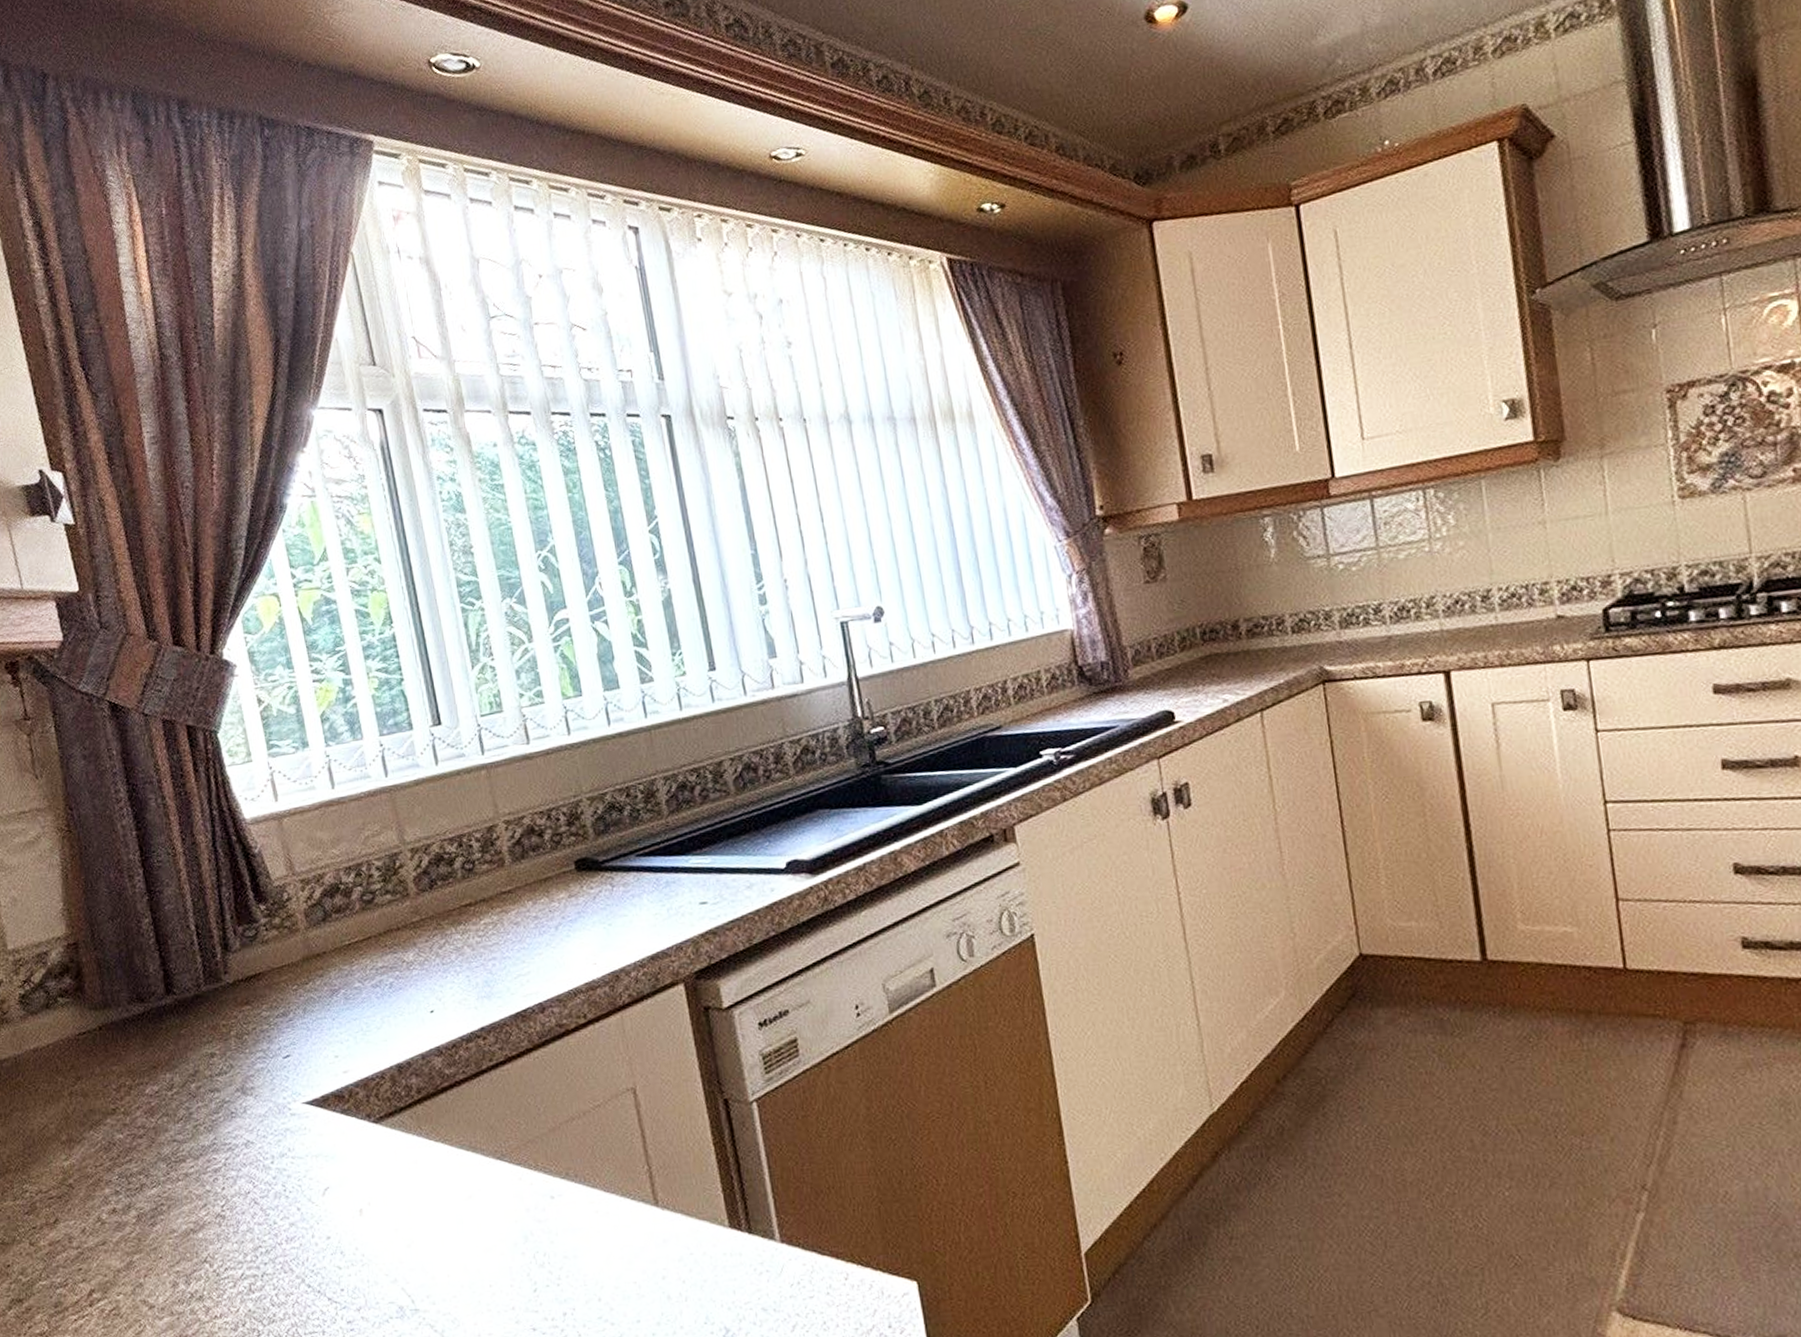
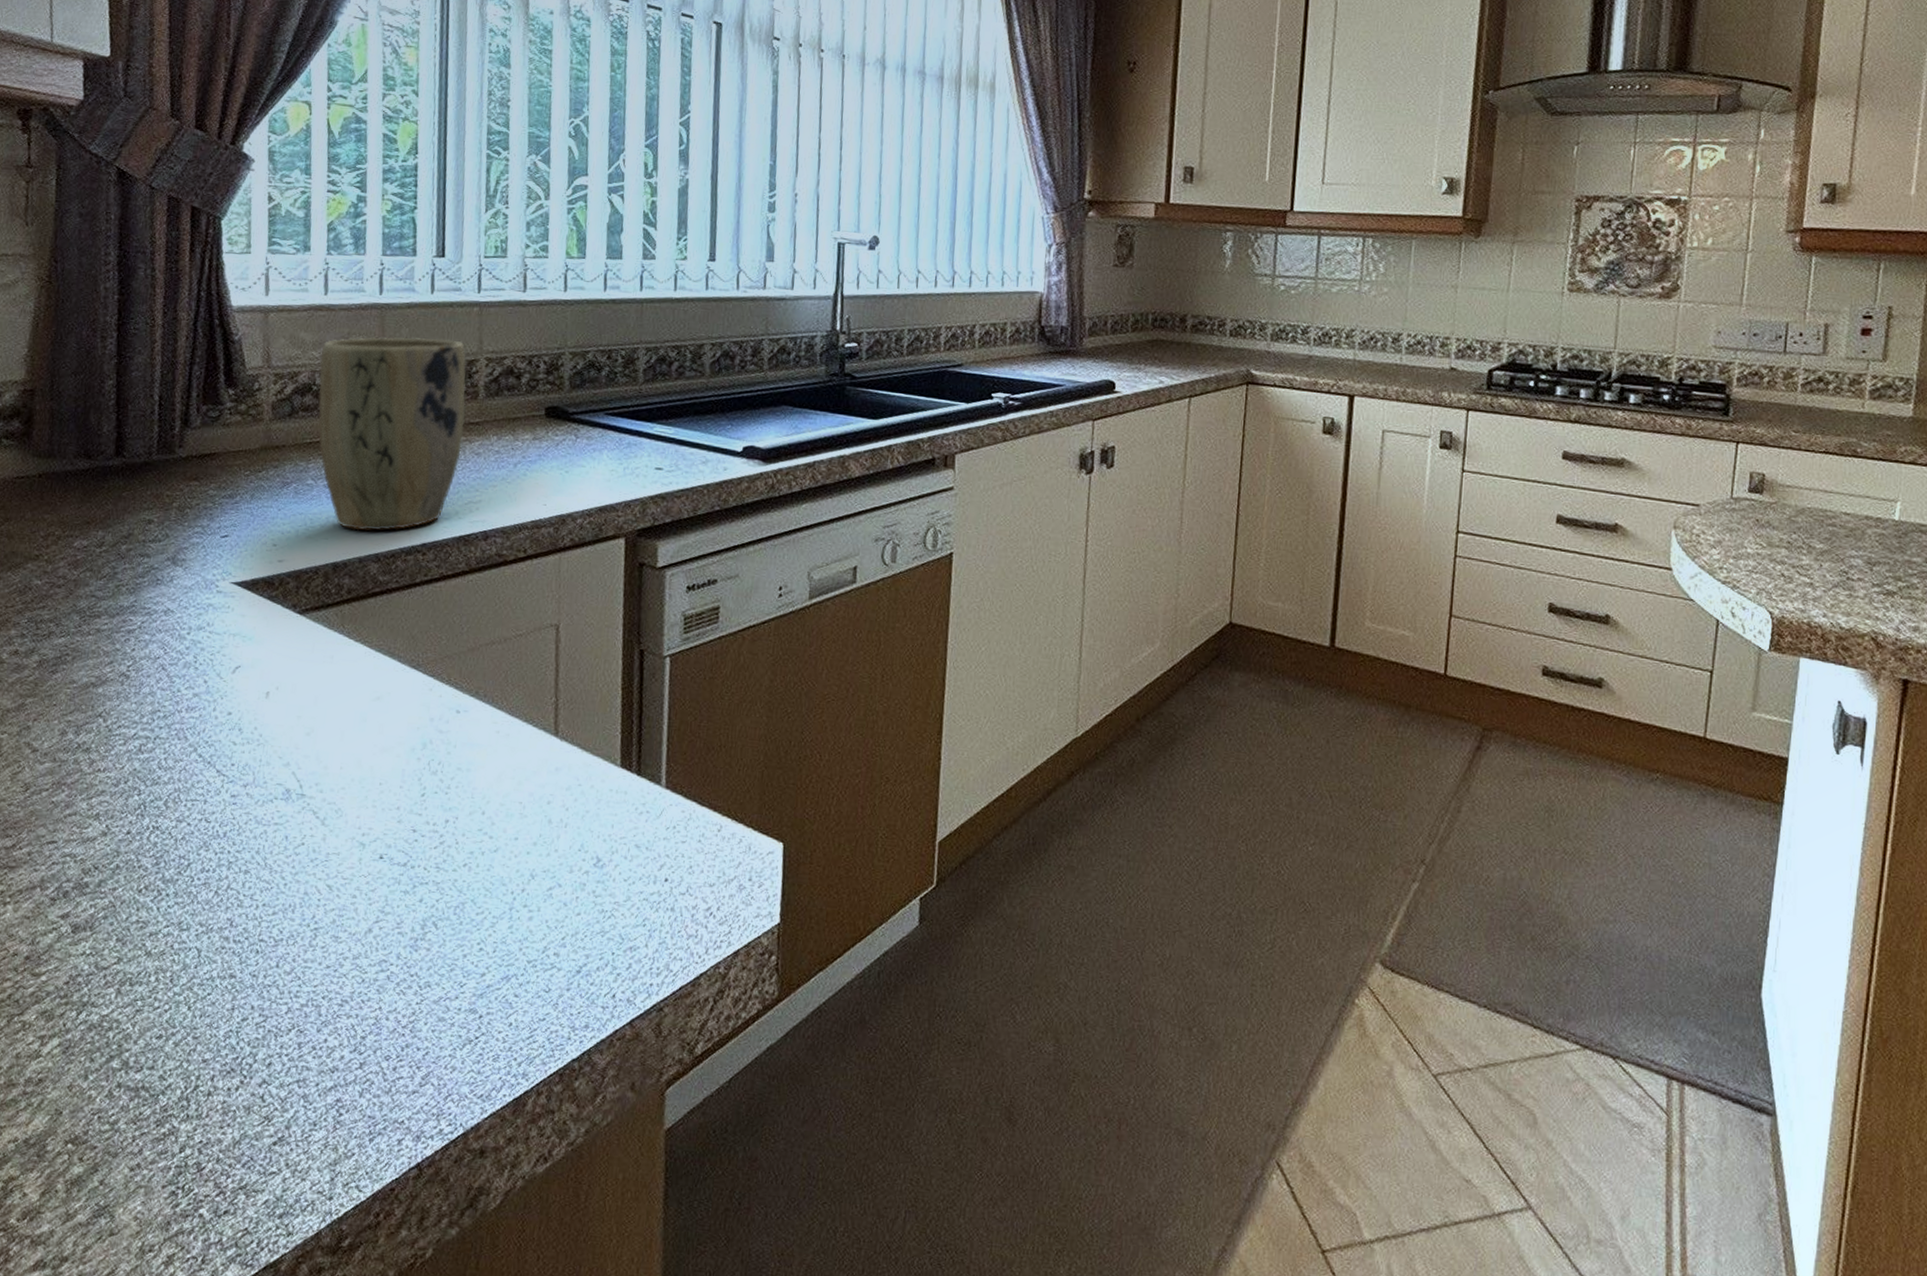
plant pot: none [341,809,499,1027] -> present [318,337,467,531]

